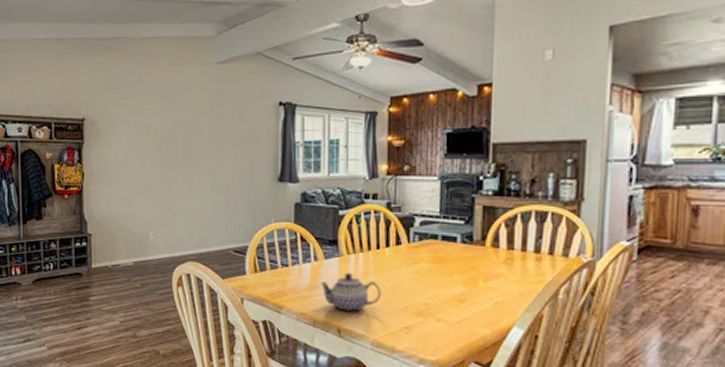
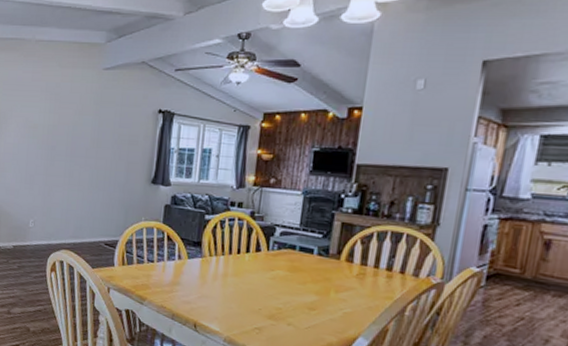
teapot: present [320,272,382,312] -> none [181,273,238,310]

